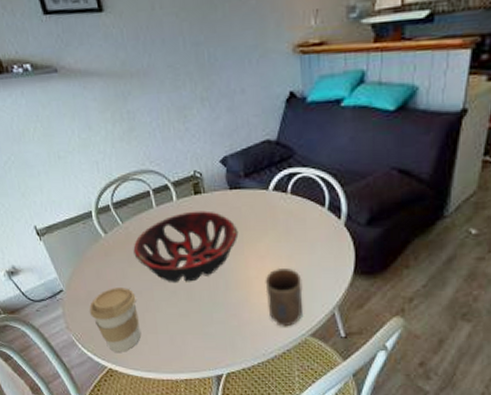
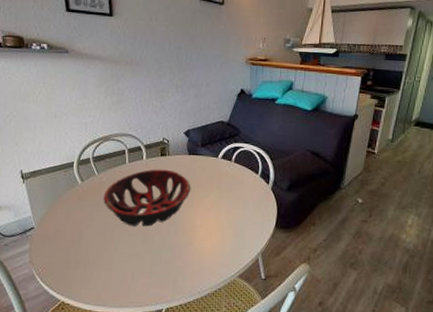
coffee cup: present [89,288,142,352] -> none [55,228,98,287]
cup: present [265,267,303,327] -> none [206,219,236,269]

